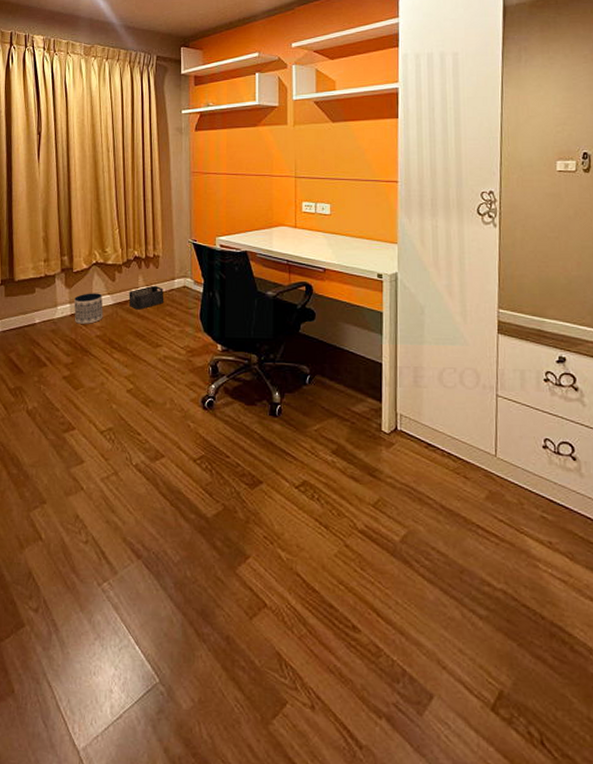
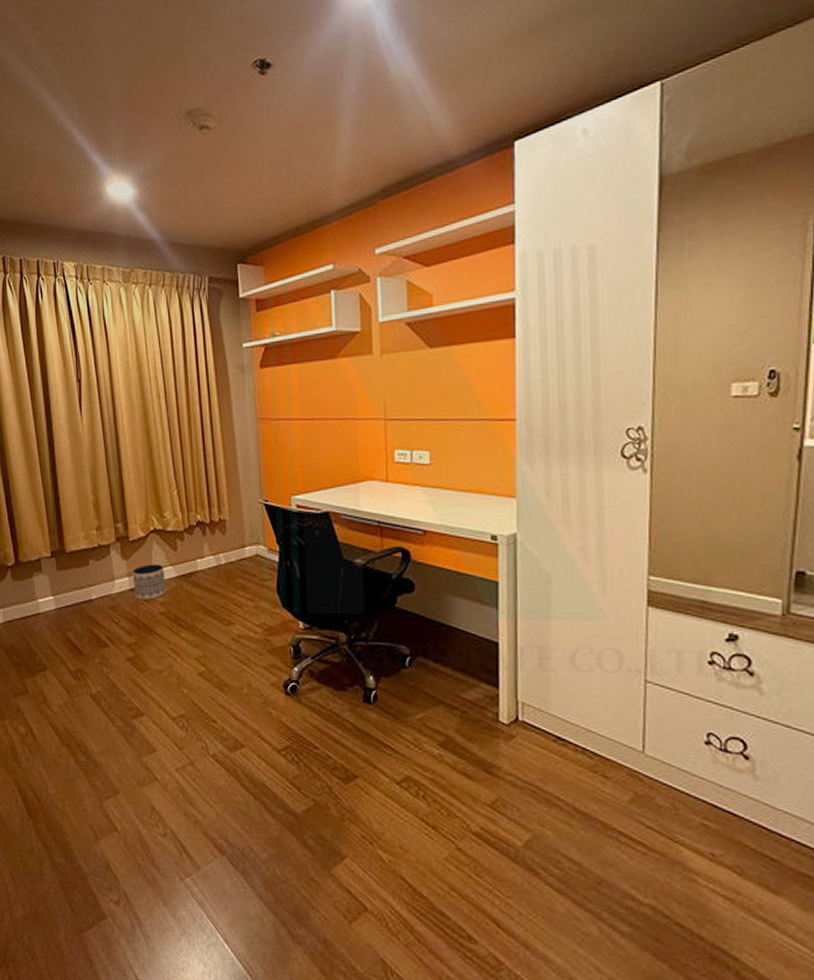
storage bin: present [128,285,164,310] -> none [193,554,235,583]

